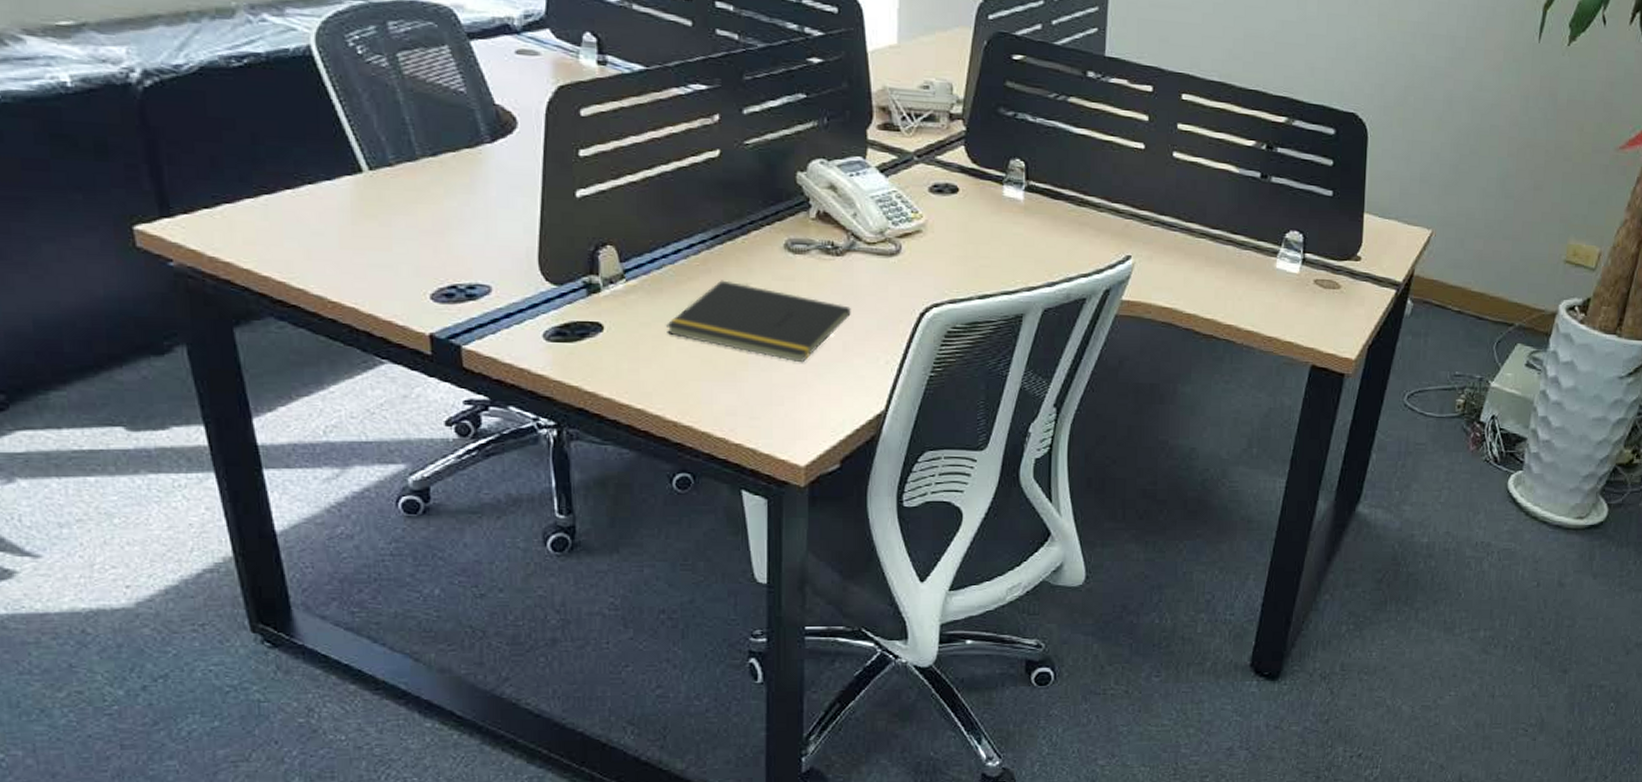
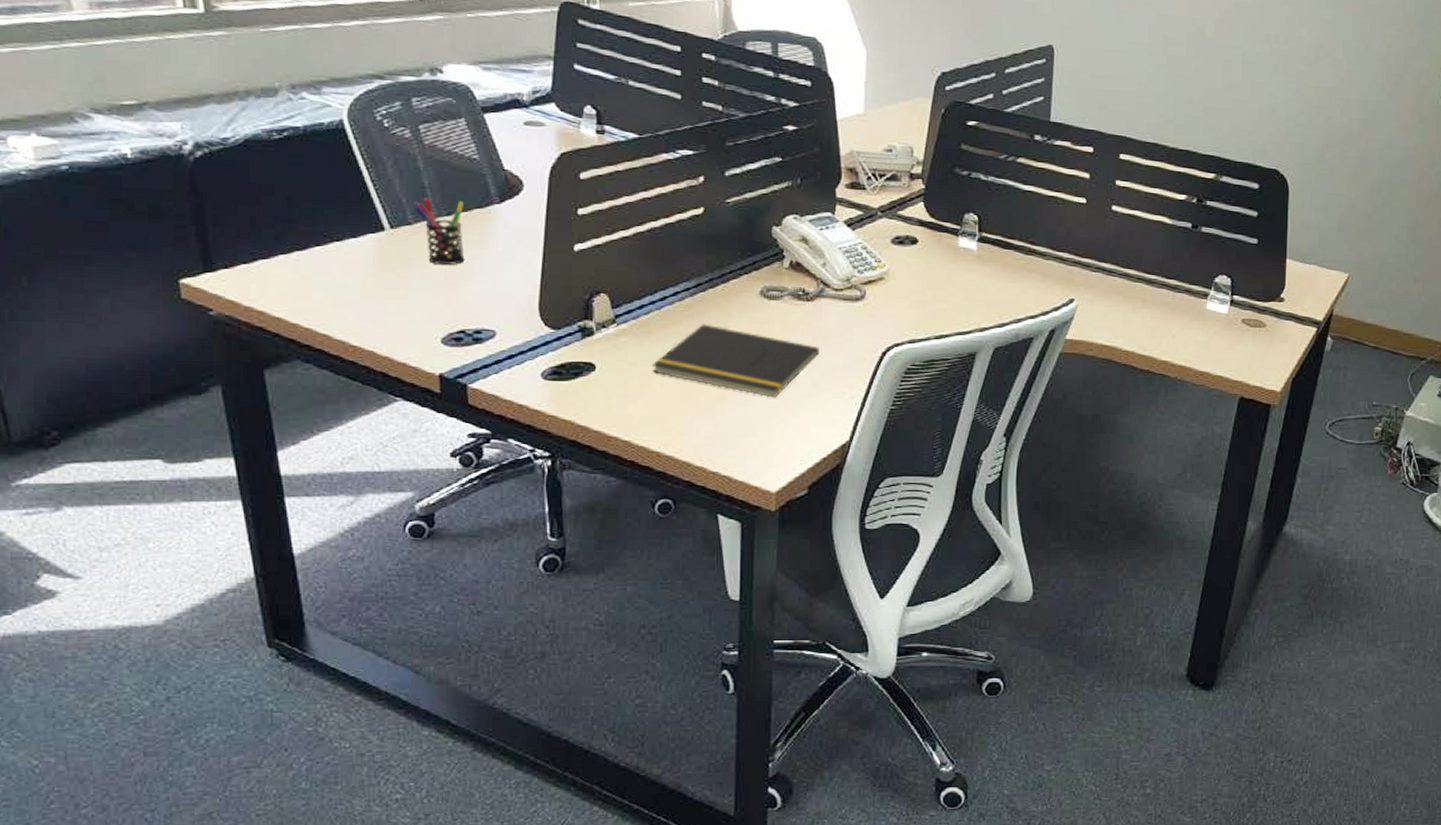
pen holder: none [393,135,454,212] -> present [413,198,465,265]

